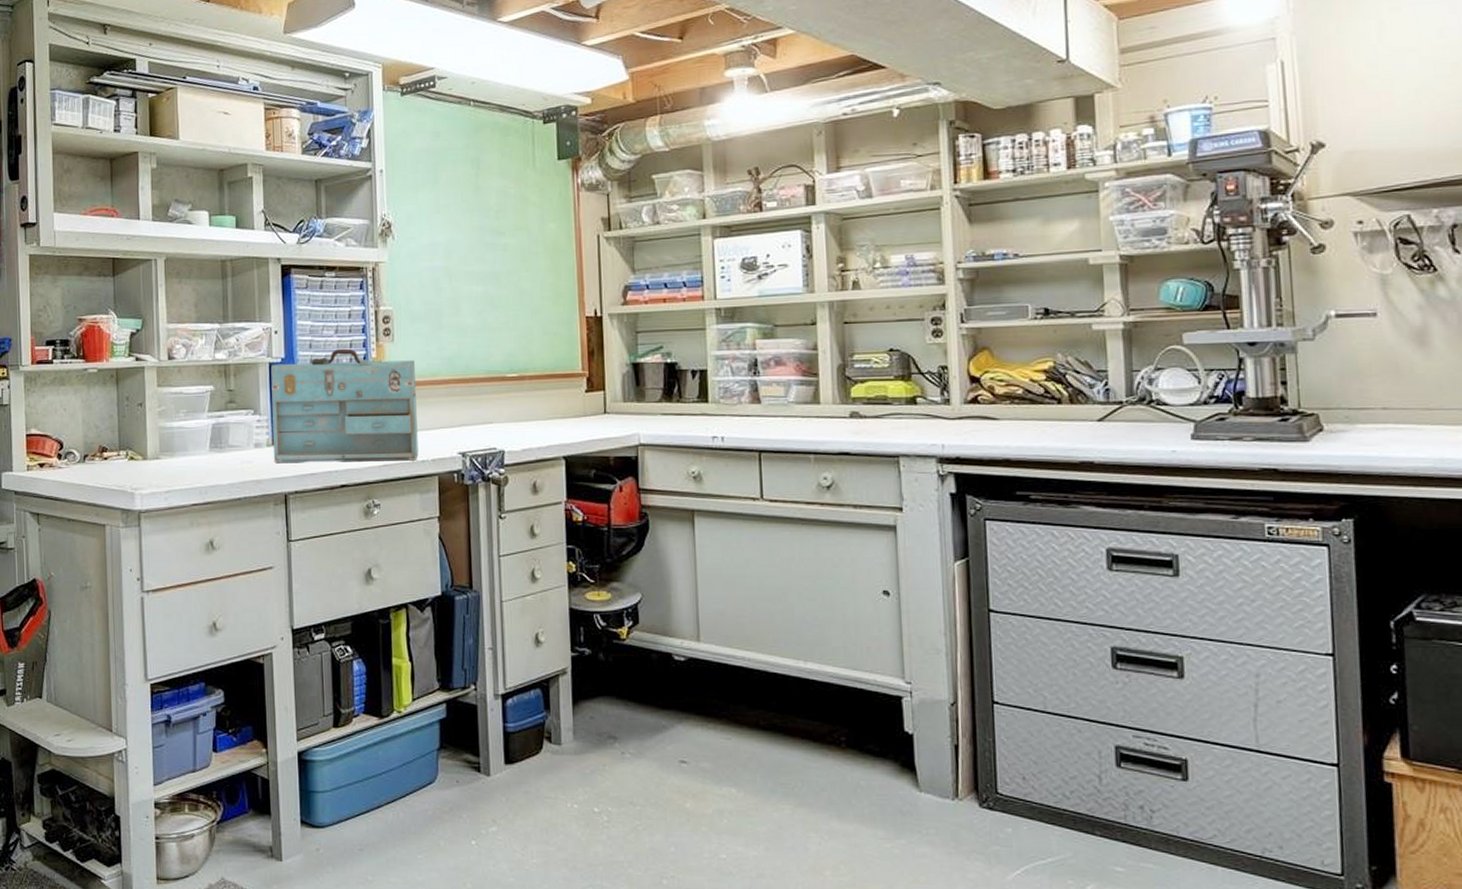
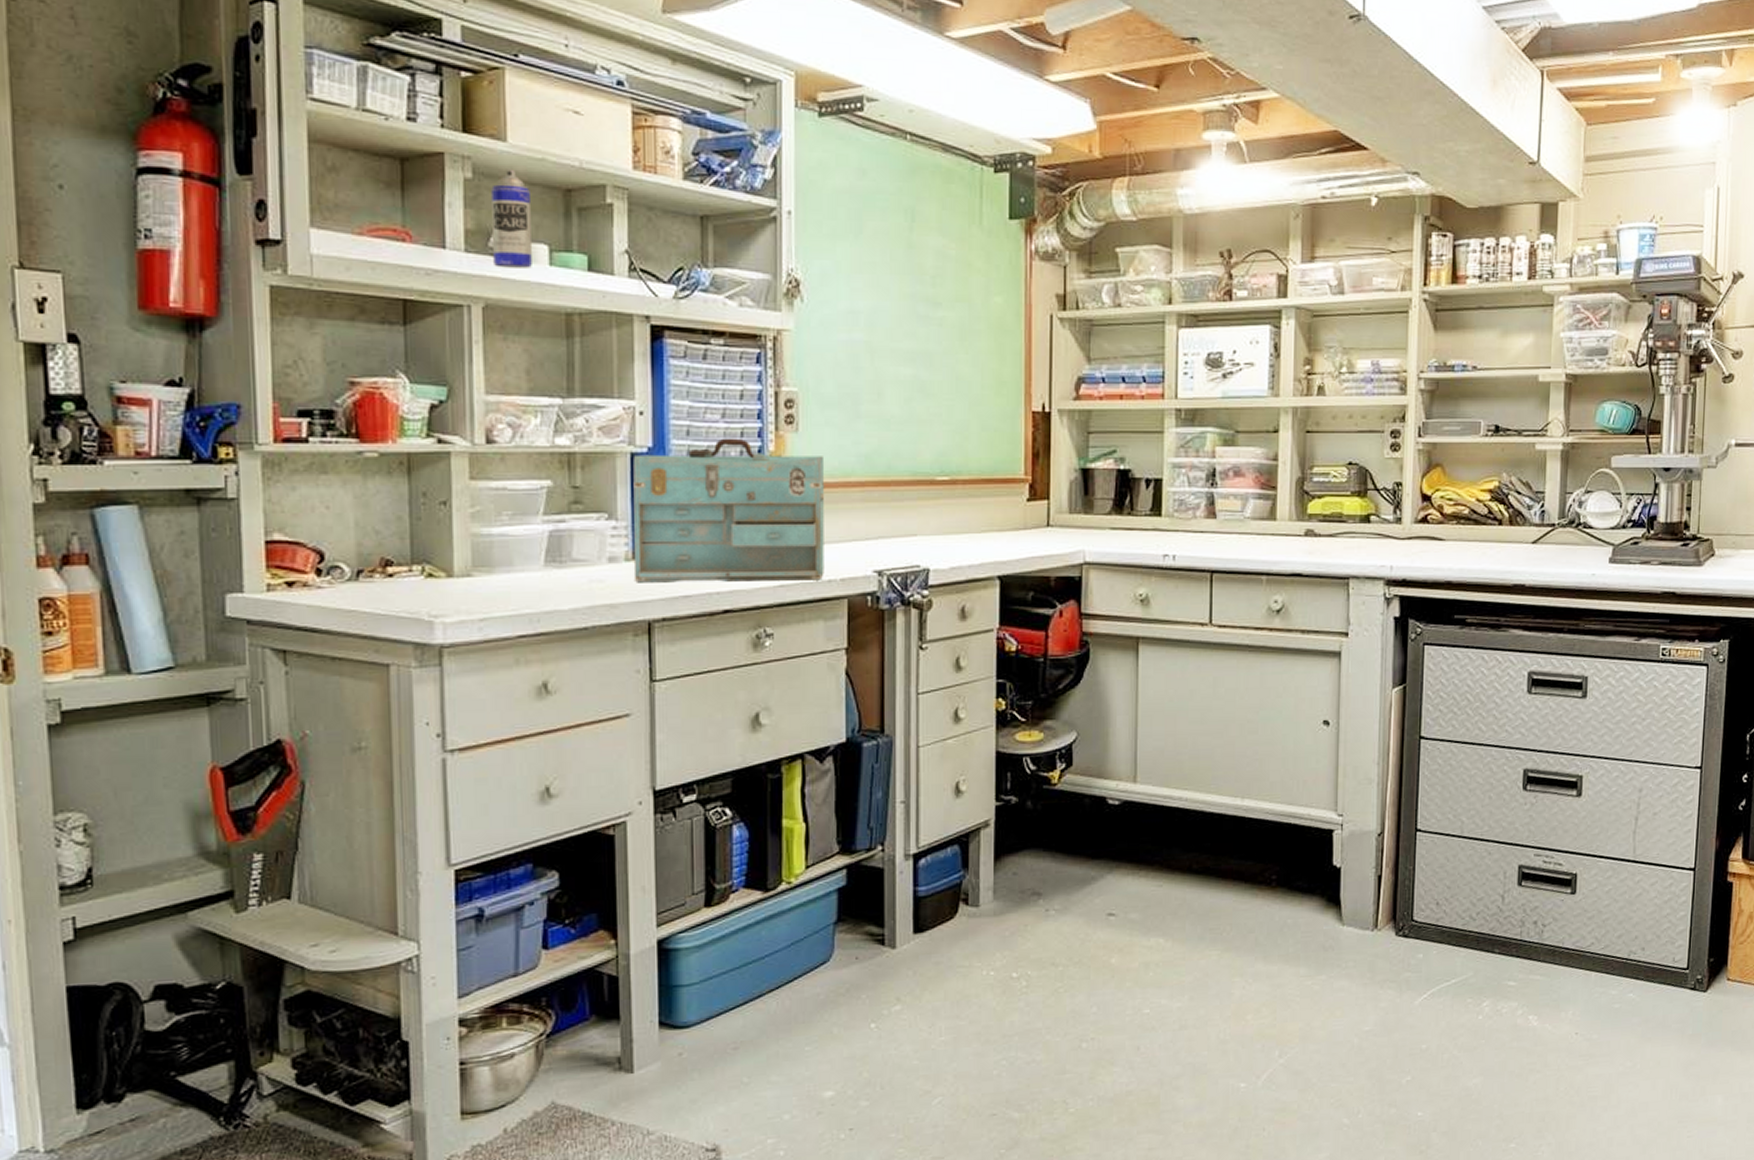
spray can: none [169,158,197,231] -> present [491,169,532,268]

